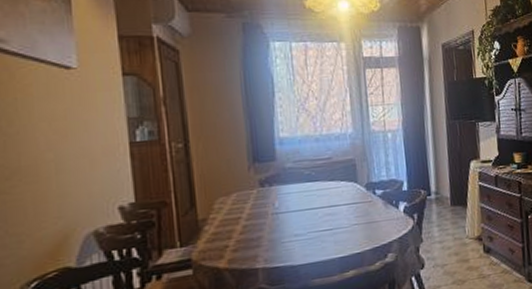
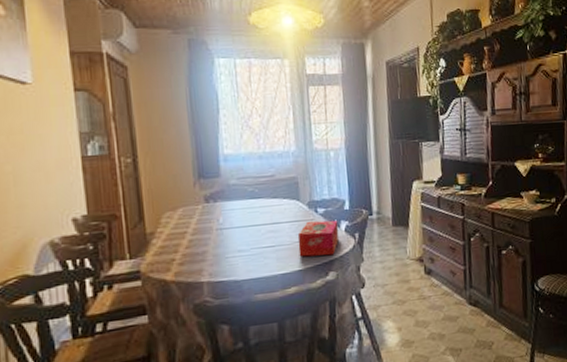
tissue box: none [355,201,398,240] -> present [297,220,339,257]

